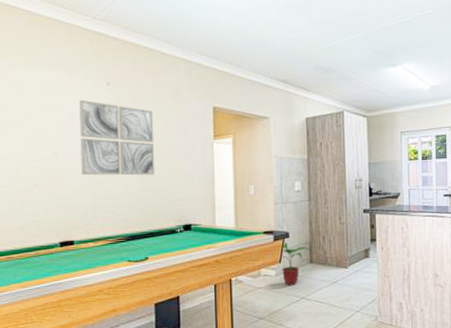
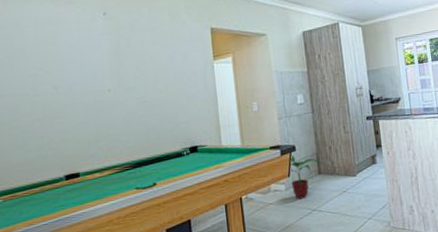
wall art: present [79,99,155,176] -> none [76,30,158,106]

